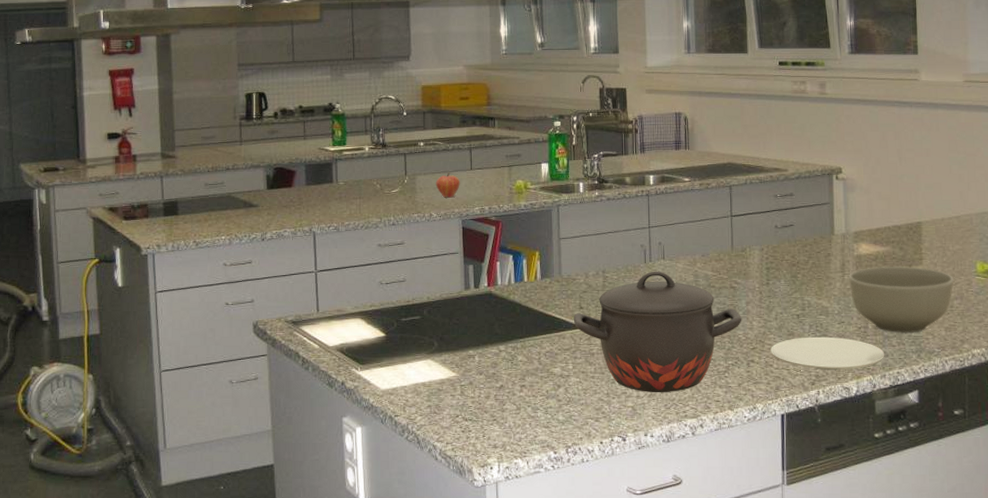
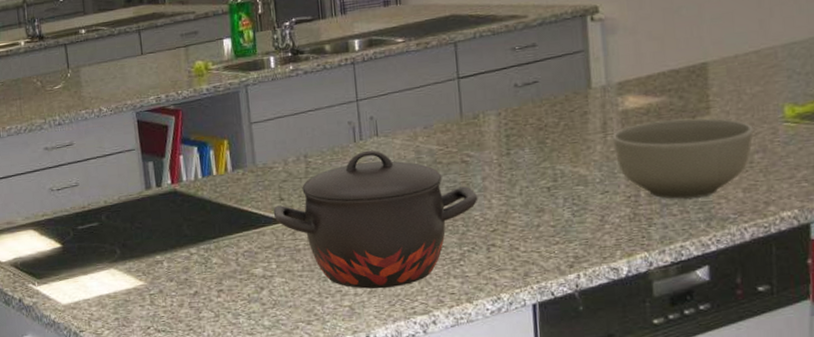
fruit: present [435,172,460,198] -> none [102,60,131,89]
plate: present [771,336,885,370] -> none [515,210,663,250]

